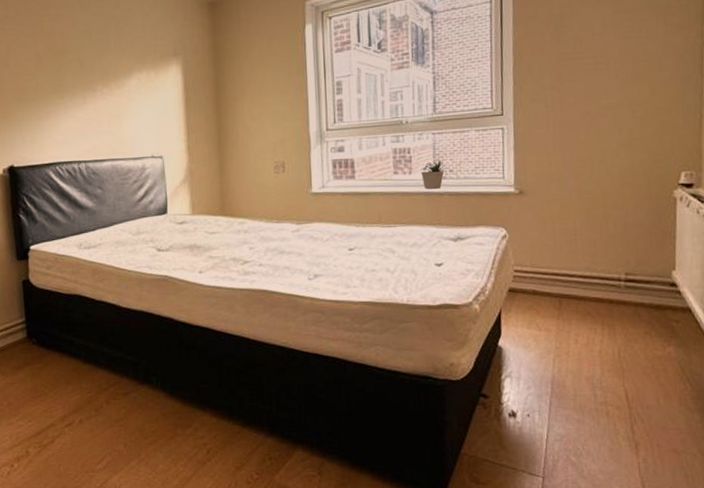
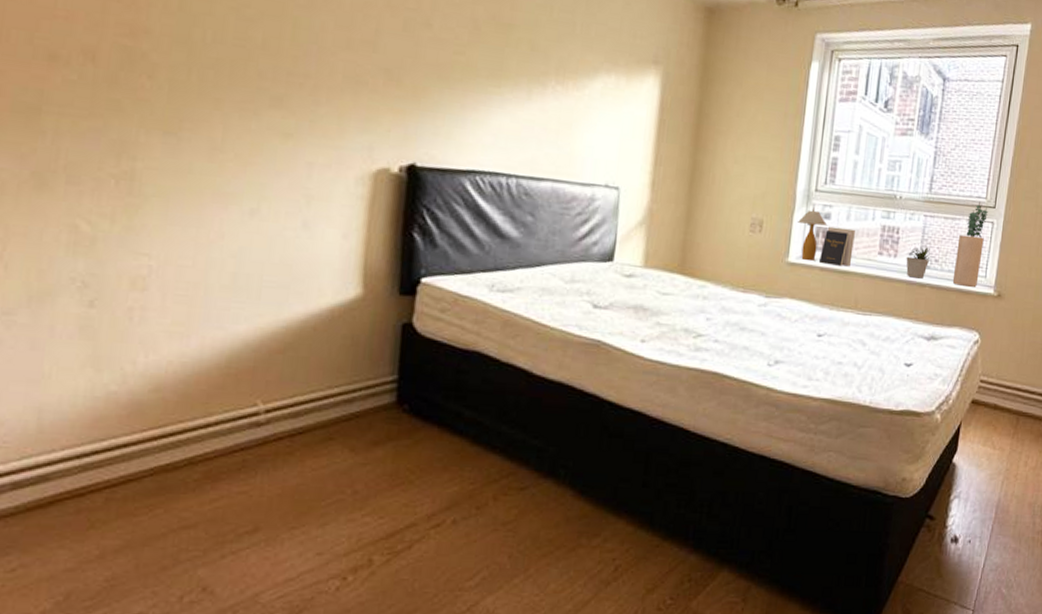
table lamp: none [315,144,342,190] -> present [798,207,828,262]
books: none [339,156,370,190] -> present [818,226,855,267]
vase: none [469,112,497,190] -> present [952,201,988,288]

